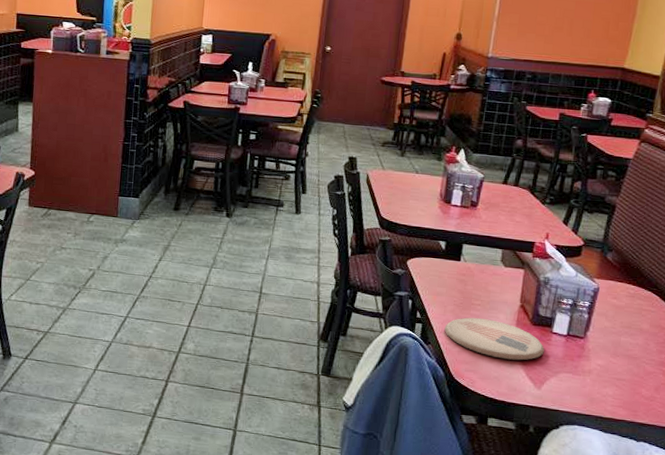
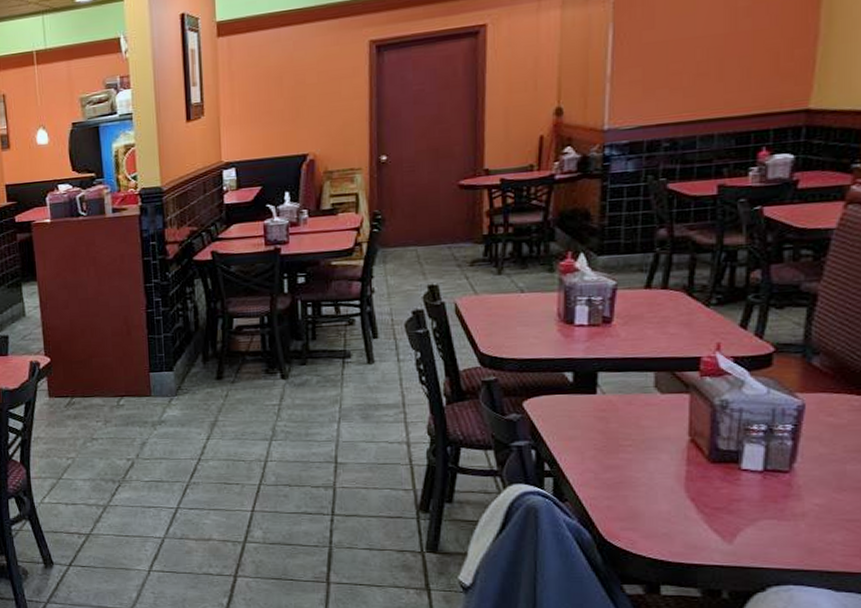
plate: present [444,317,545,361] -> none [585,462,732,510]

